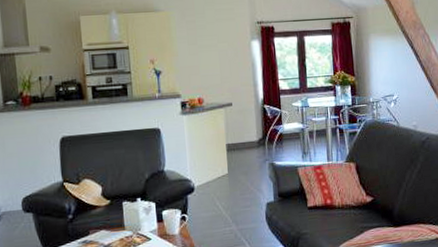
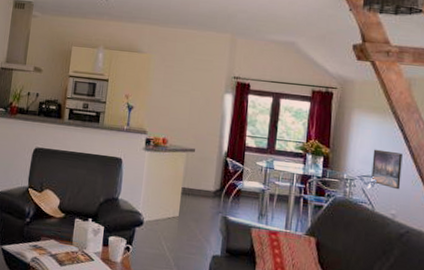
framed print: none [391,68,417,103] -> present [371,149,403,190]

